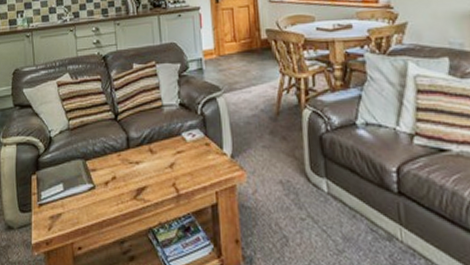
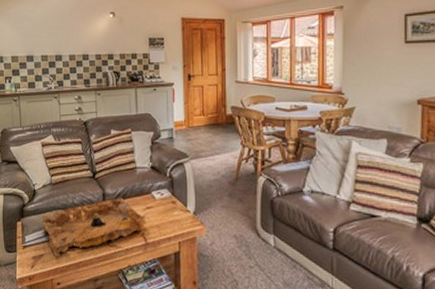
decorative tray: none [58,141,178,216] -> present [41,197,147,257]

